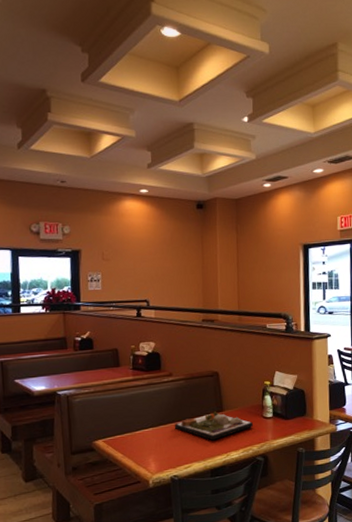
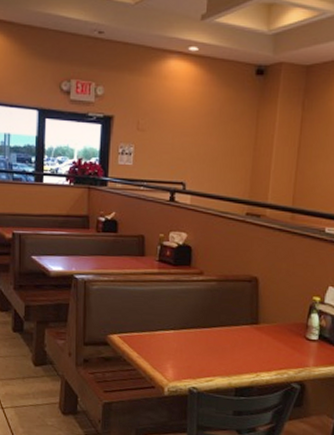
dinner plate: present [174,411,253,441] -> none [199,323,292,356]

